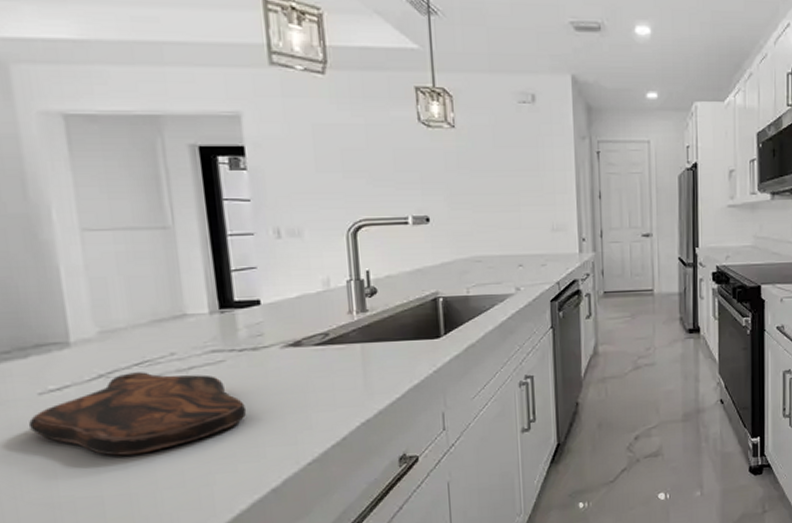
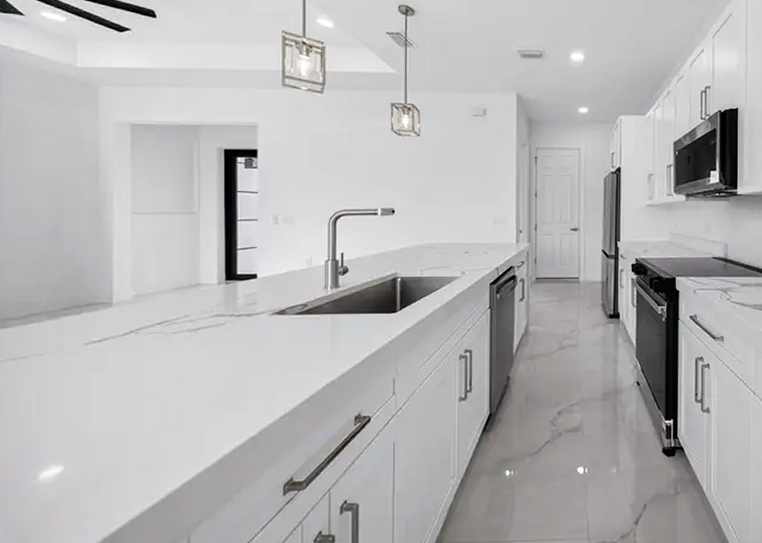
cutting board: present [28,372,247,456] -> none [74,330,238,400]

